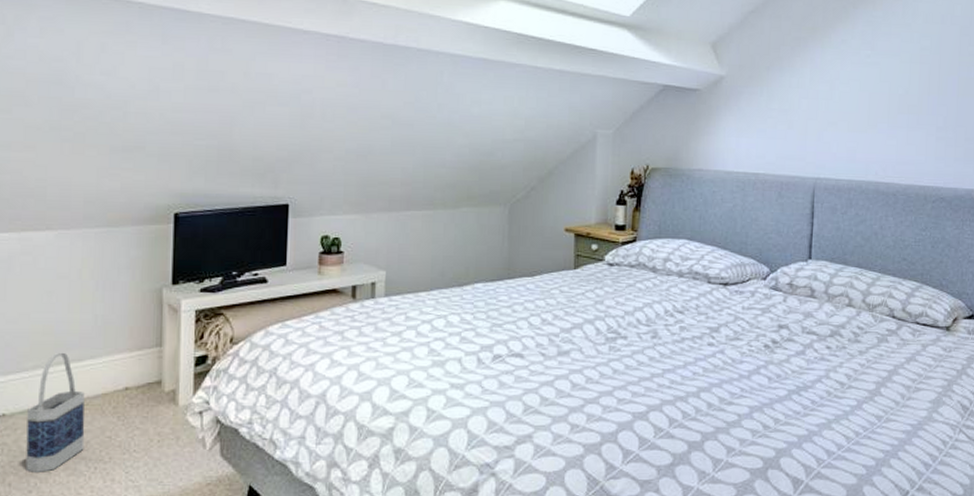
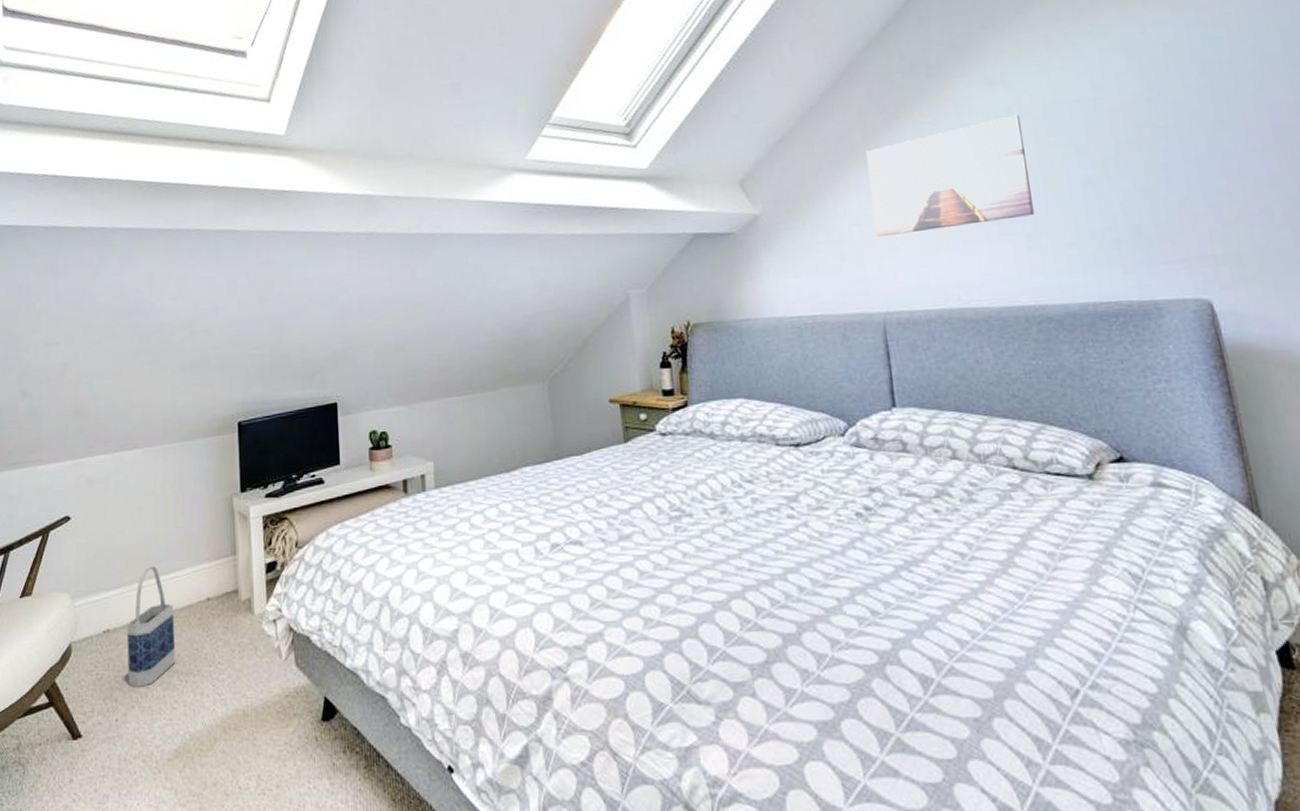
wall art: none [821,22,952,112] -> present [866,114,1034,237]

